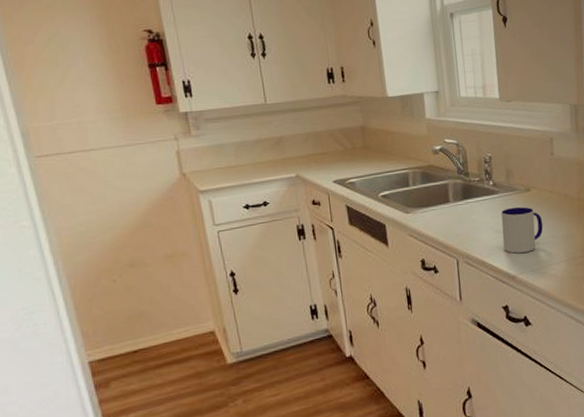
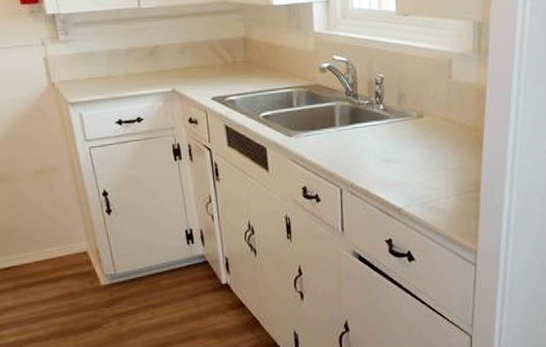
mug: present [501,206,543,254] -> none [390,134,435,185]

